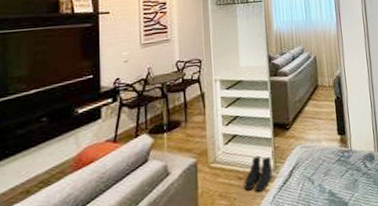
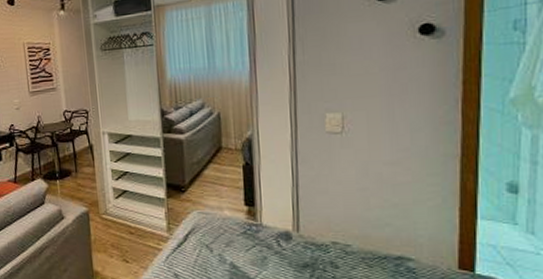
boots: present [244,155,272,192] -> none [135,214,165,249]

